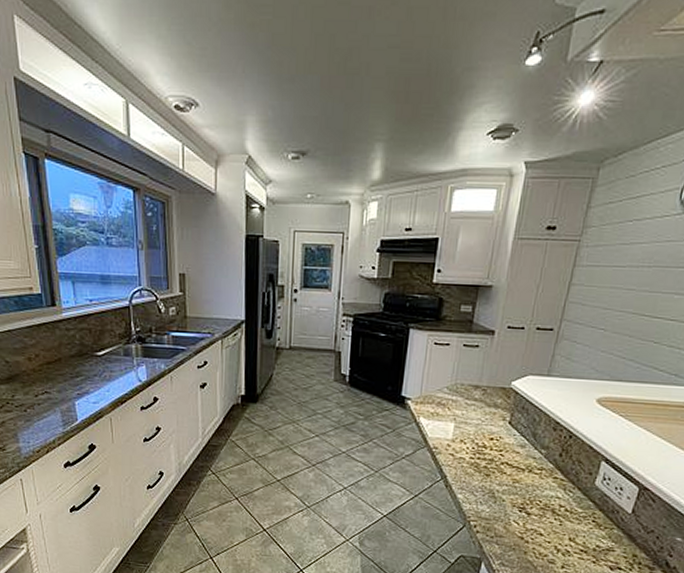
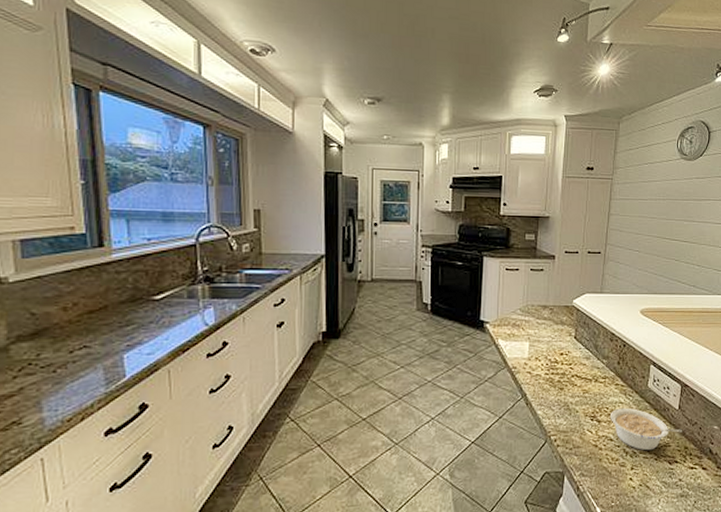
legume: none [543,503,634,552] -> present [611,407,683,451]

